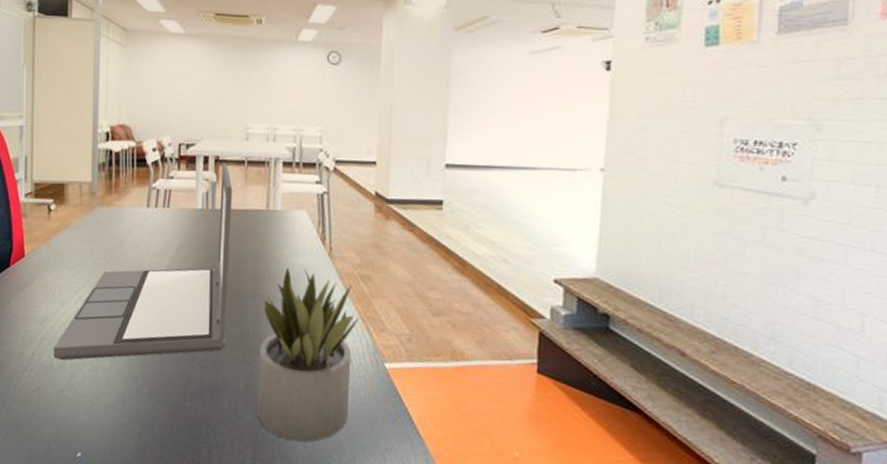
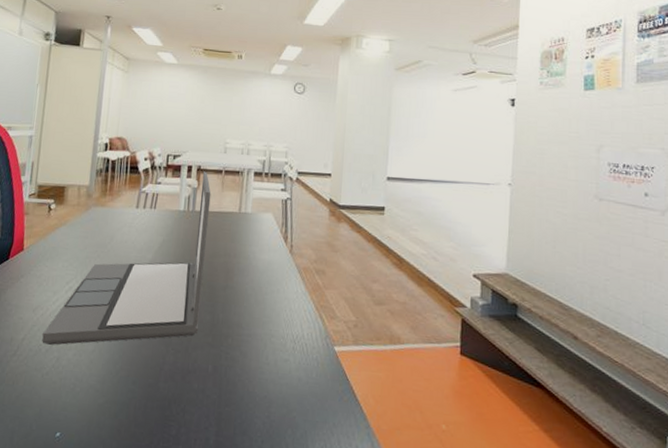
succulent plant: present [256,267,359,442] -> none [222,262,314,419]

